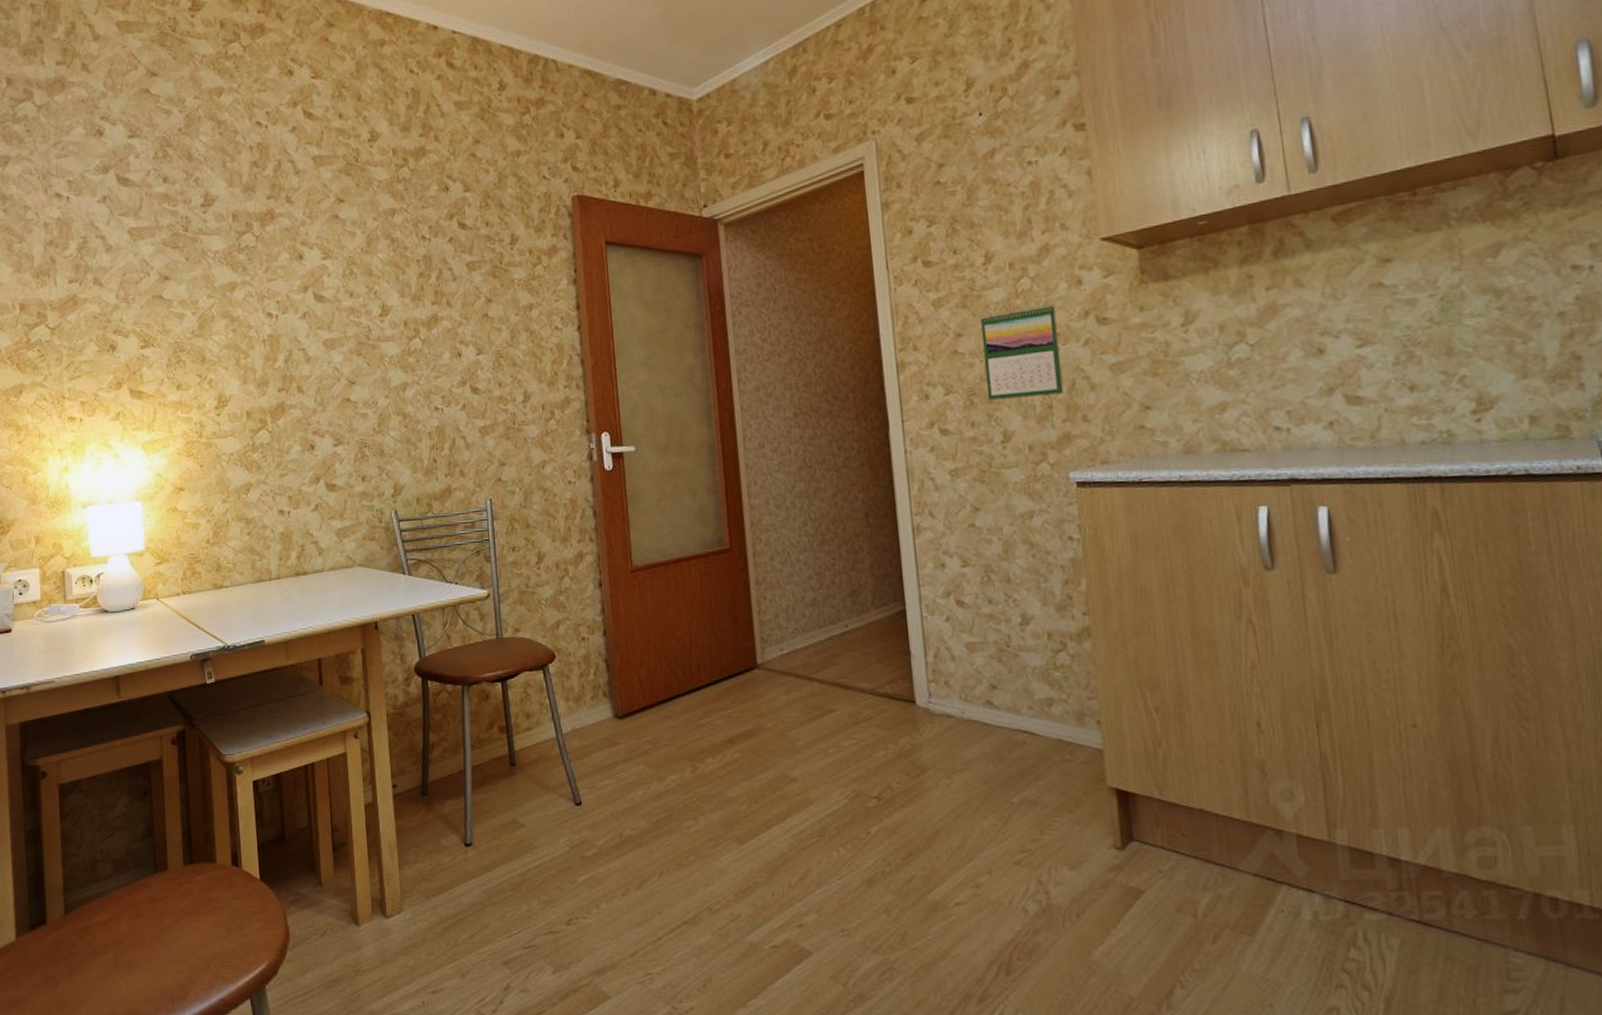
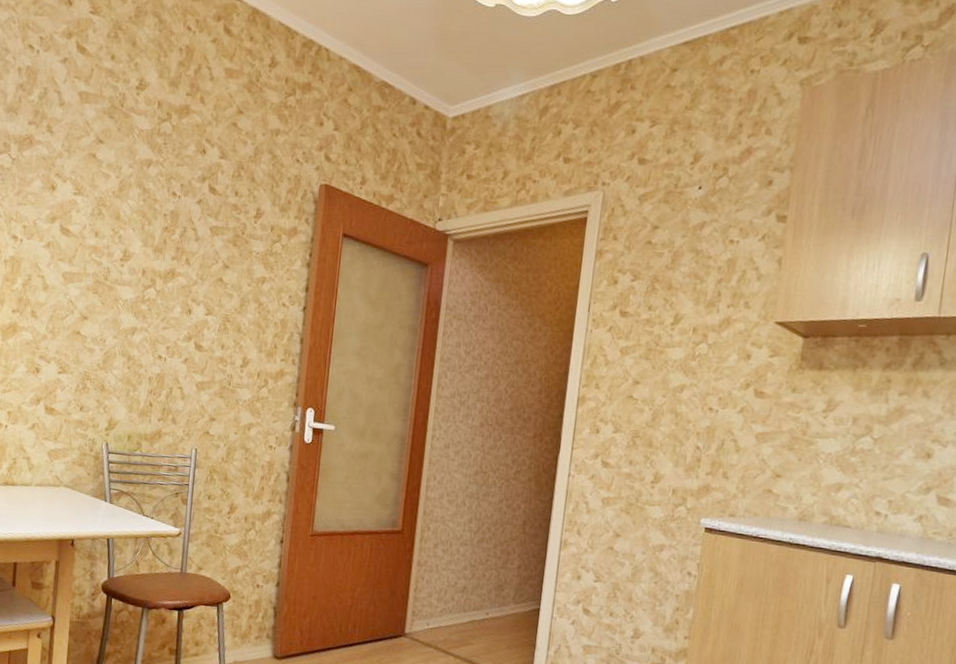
calendar: present [981,303,1064,400] -> none [648,369,723,451]

